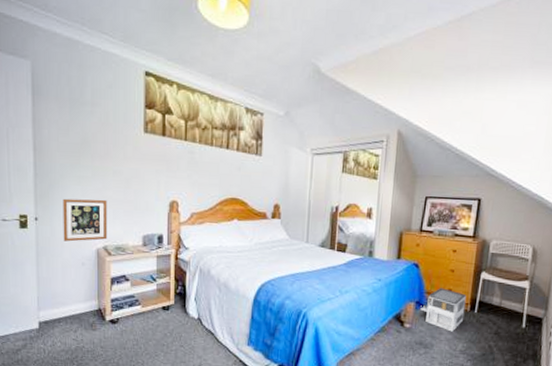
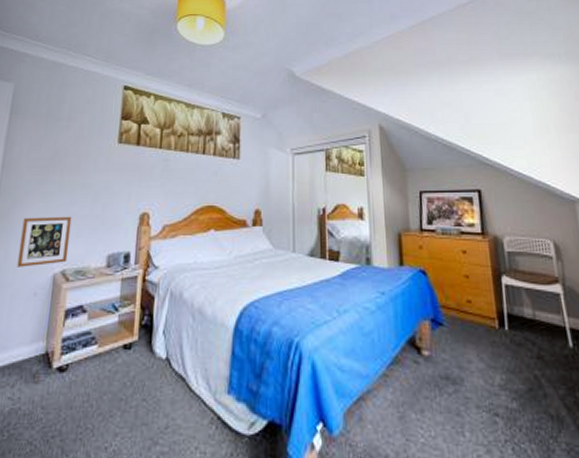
architectural model: present [420,288,467,332] -> none [438,299,494,359]

